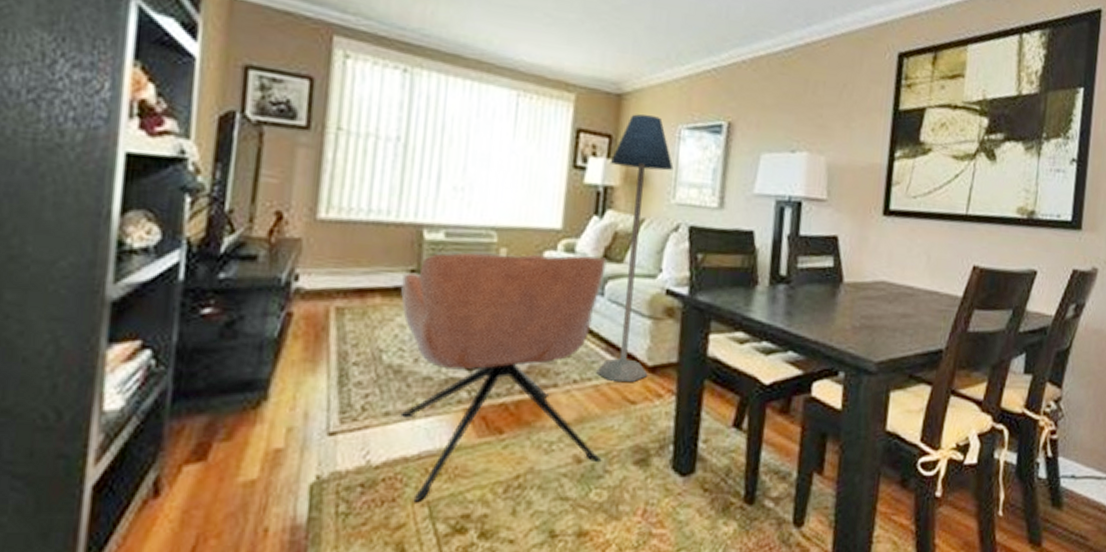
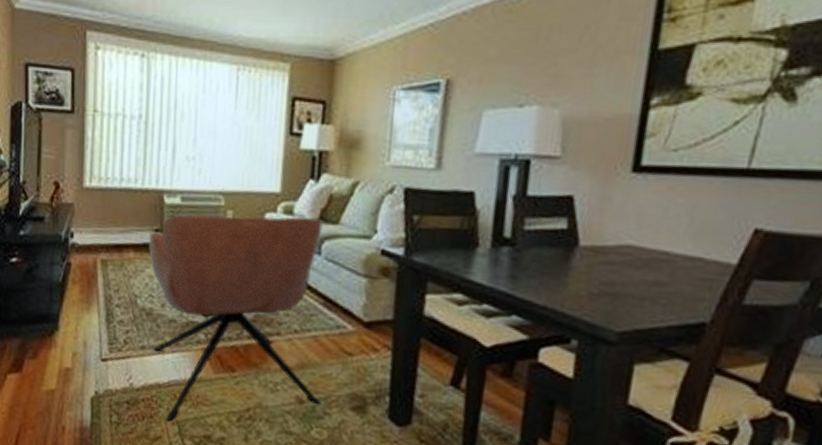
floor lamp: present [596,114,674,382] -> none [315,78,388,336]

